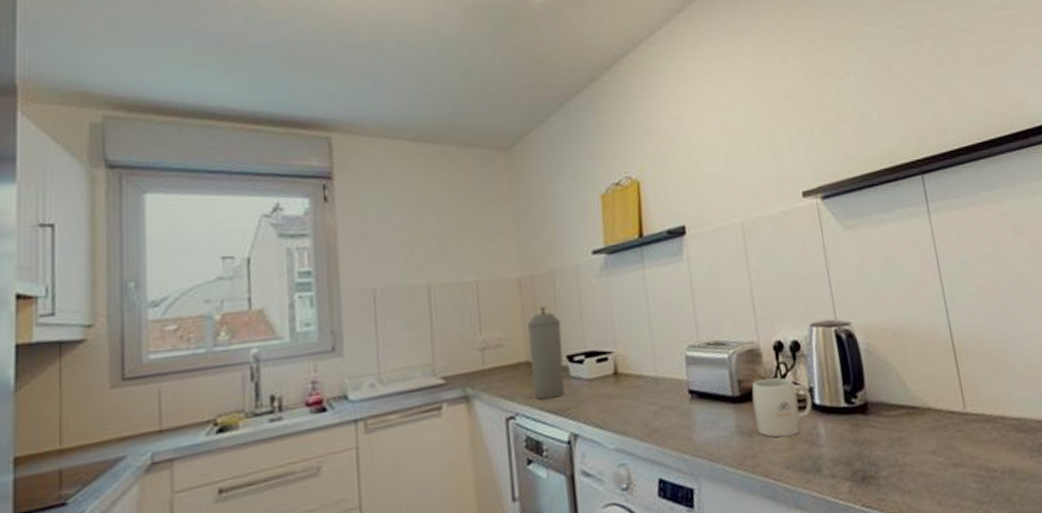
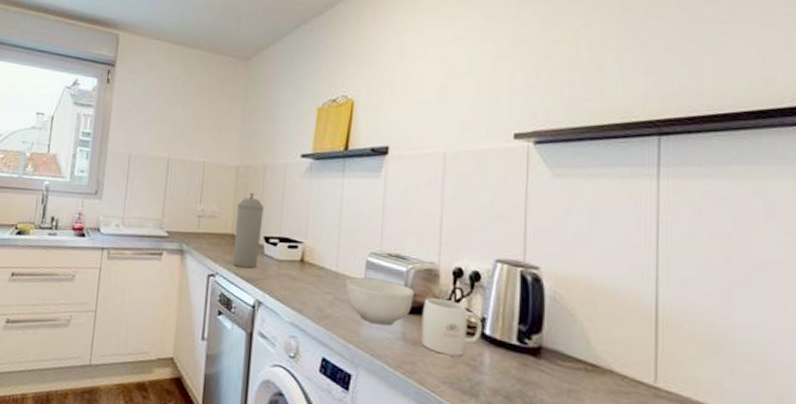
bowl: none [667,372,742,425] -> present [345,277,415,326]

